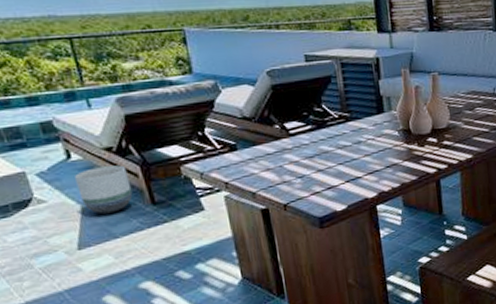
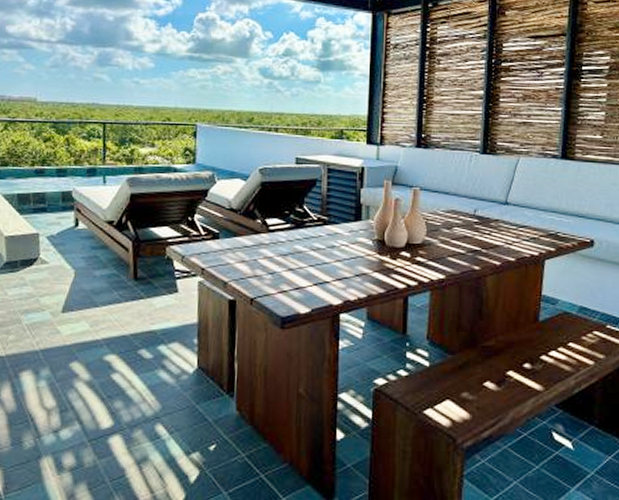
planter: present [75,165,133,214] -> none [76,238,121,282]

